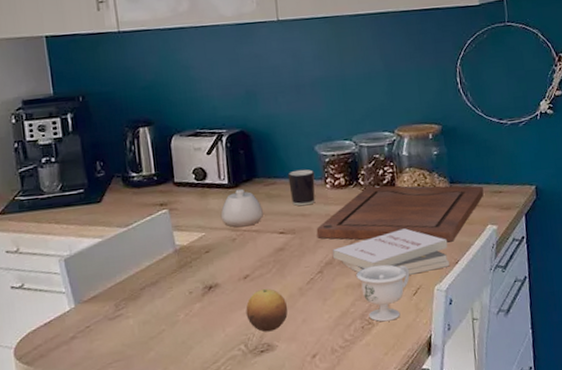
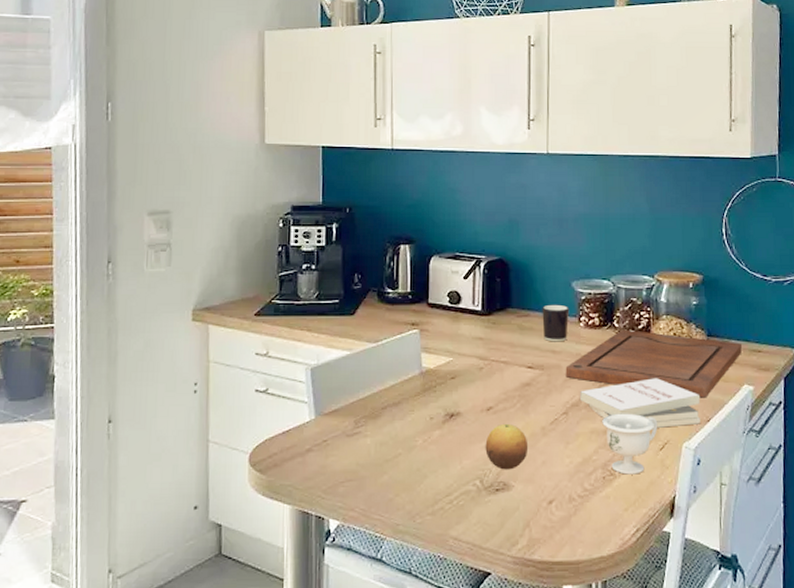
sugar bowl: present [220,188,263,228] -> none [470,317,513,357]

